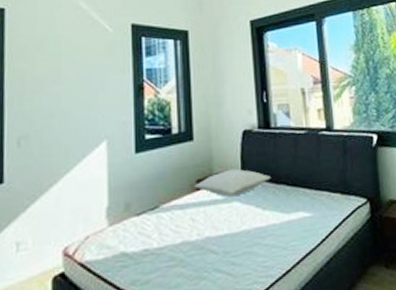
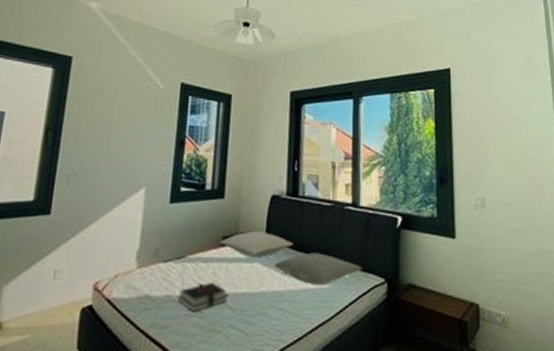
hardback book: none [157,228,210,263] -> present [178,282,228,312]
pillow: none [253,182,343,216] -> present [274,252,362,286]

